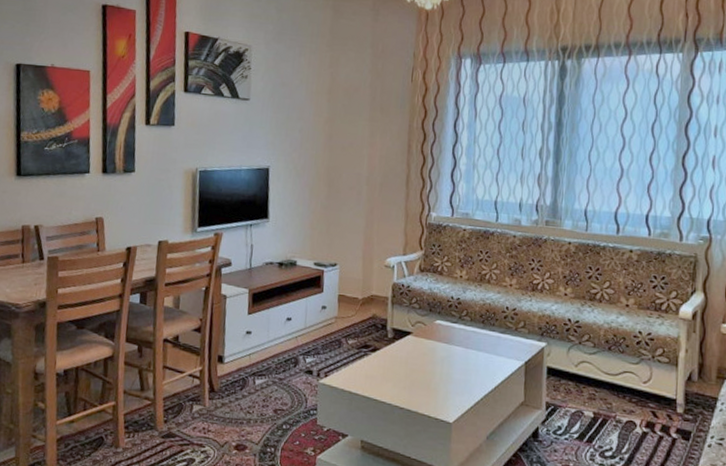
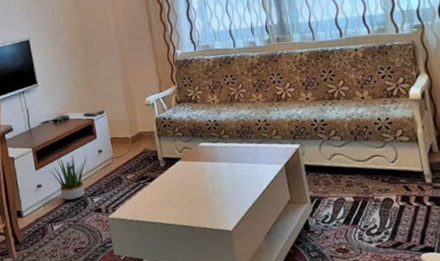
potted plant: none [262,305,309,356] -> present [48,154,88,201]

